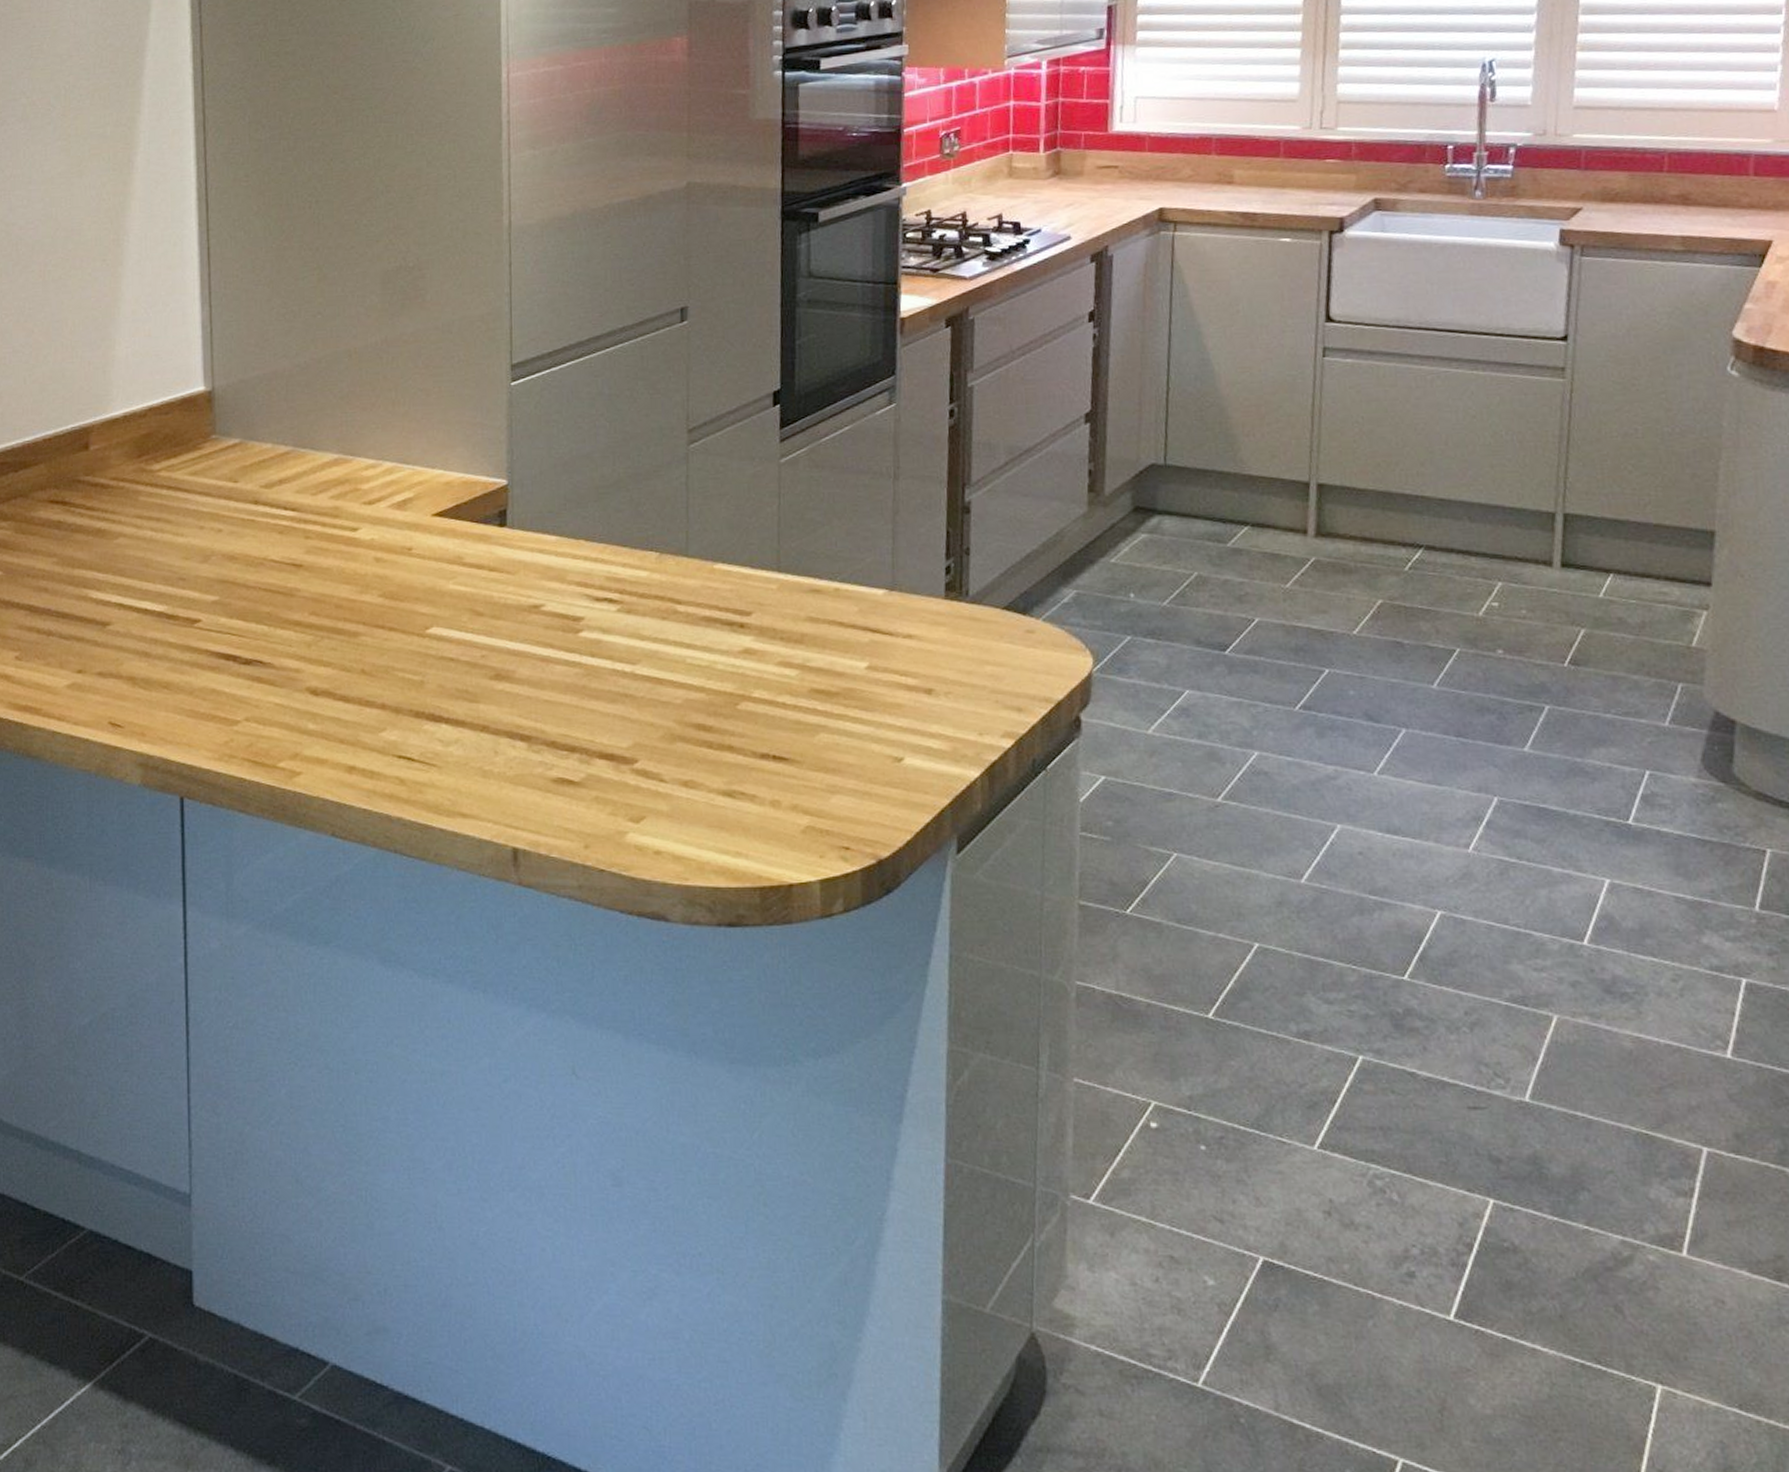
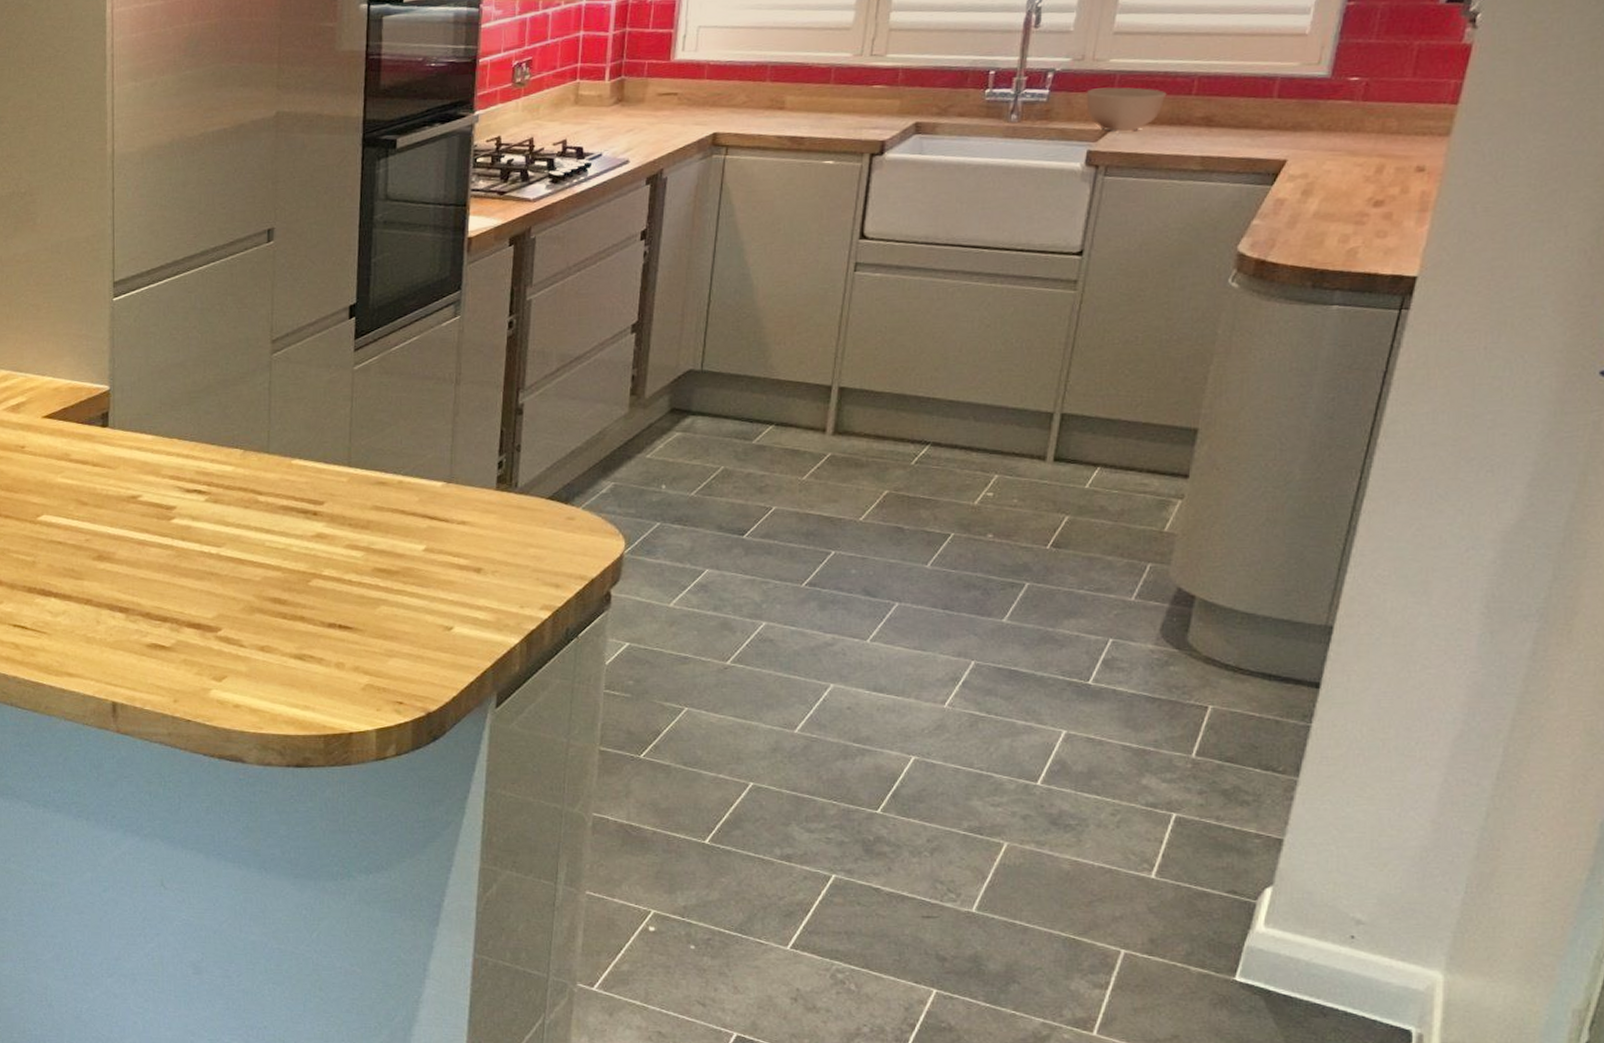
bowl: none [1551,163,1637,210] -> present [1086,87,1167,132]

